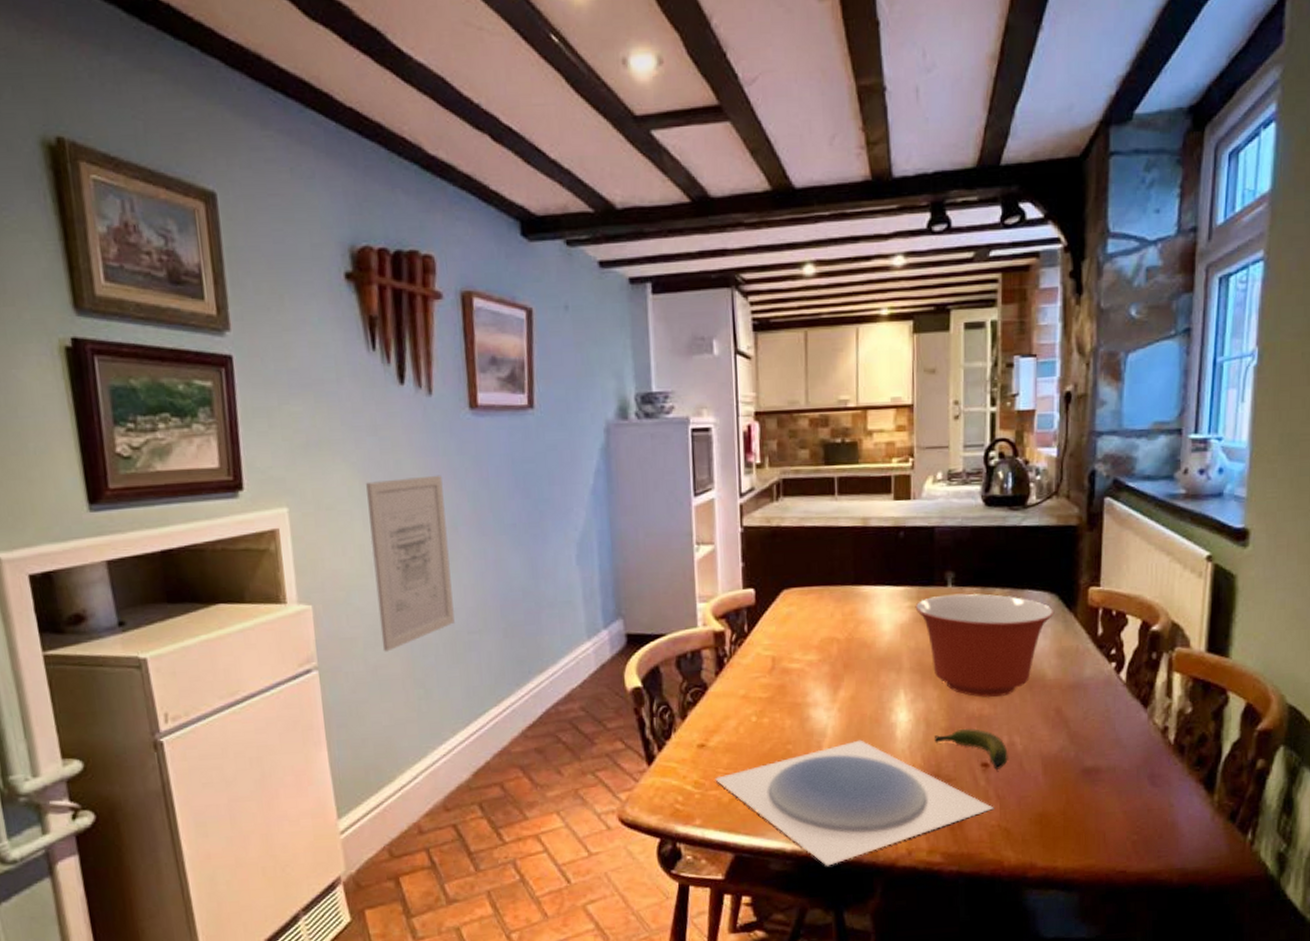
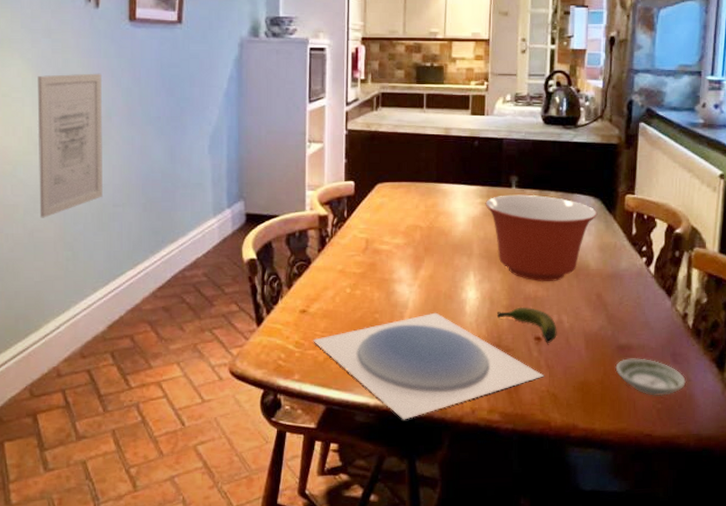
saucer: none [1080,782,1167,826] -> present [615,358,686,396]

